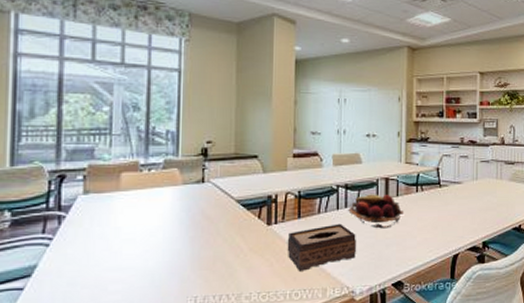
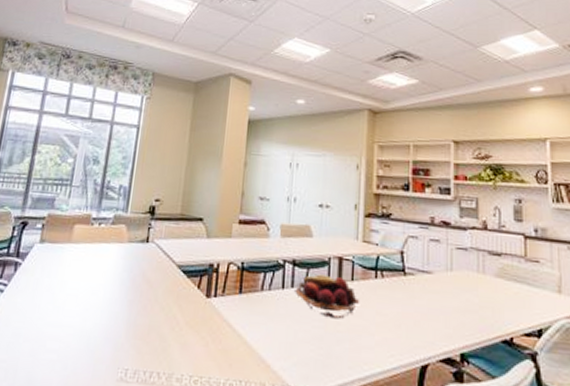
tissue box: present [287,223,357,271] -> none [224,305,303,358]

